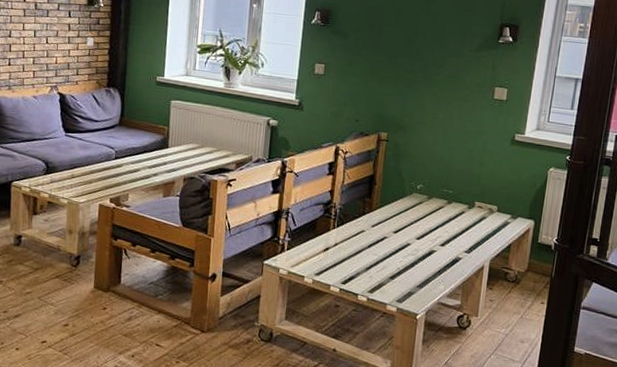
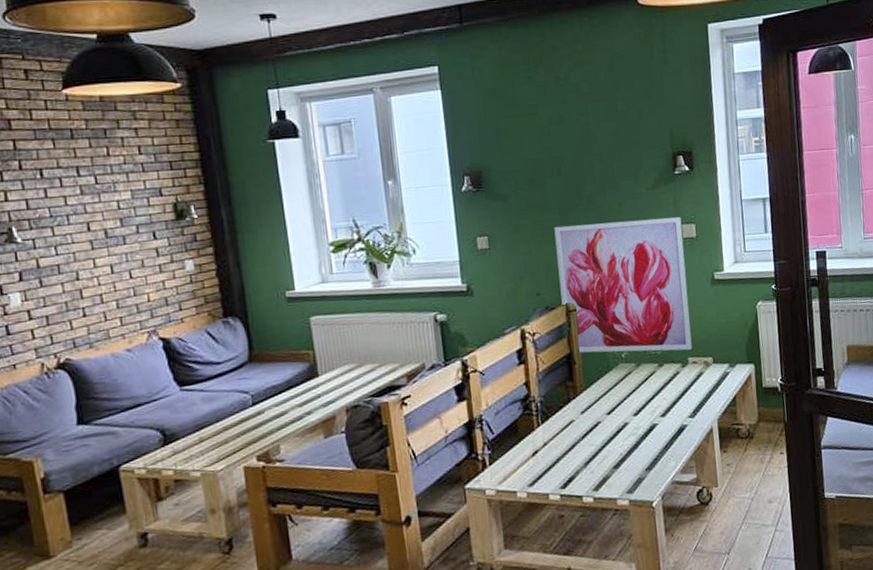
wall art: none [375,67,496,196] -> present [554,216,693,353]

